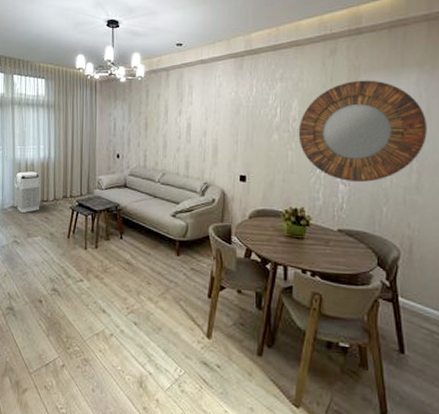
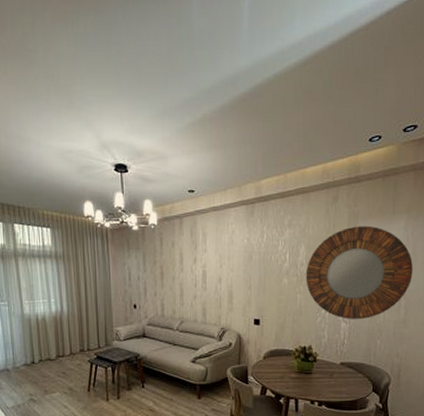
grenade: present [14,171,41,213] -> none [24,327,56,370]

